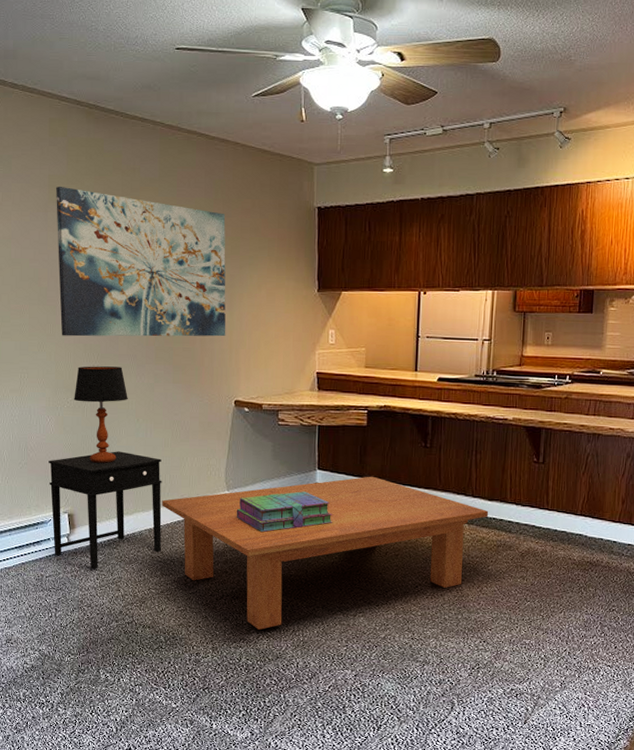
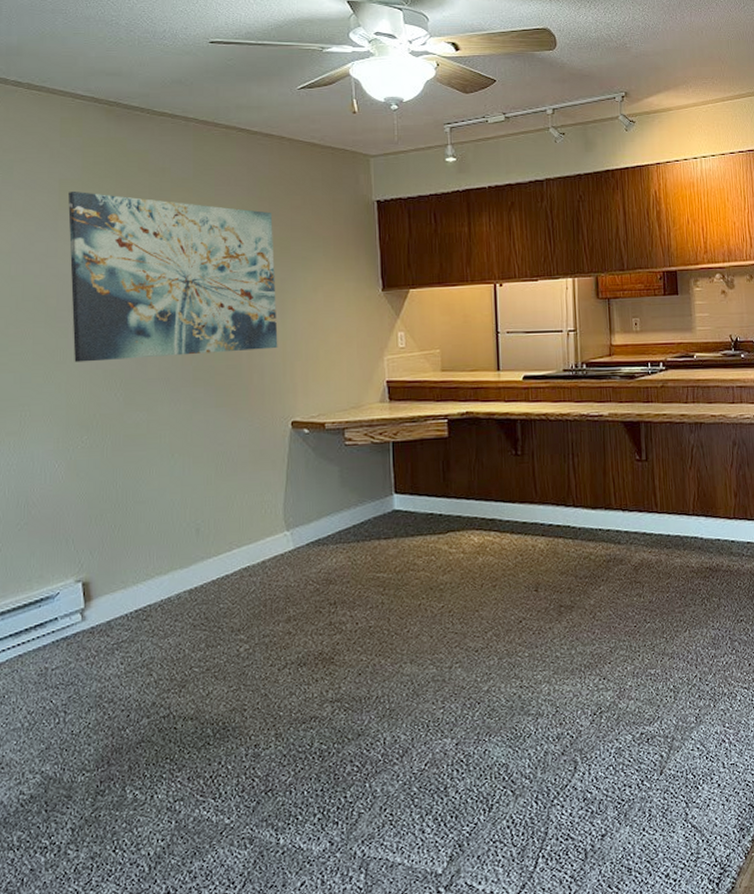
side table: present [48,451,162,570] -> none [56,495,205,652]
table lamp: present [74,366,128,463] -> none [90,393,160,514]
coffee table: present [162,476,489,630] -> none [205,495,594,702]
stack of books: present [236,491,333,533] -> none [299,521,416,578]

